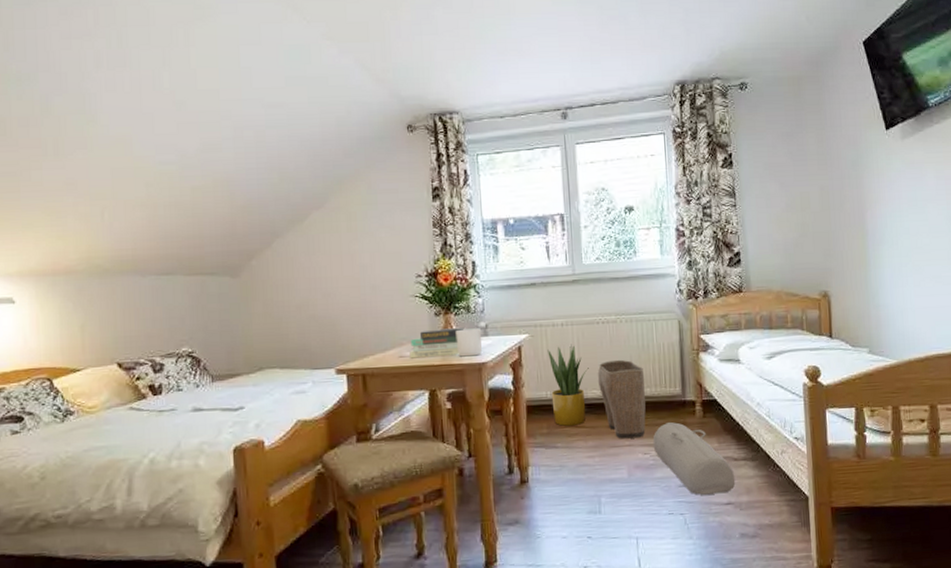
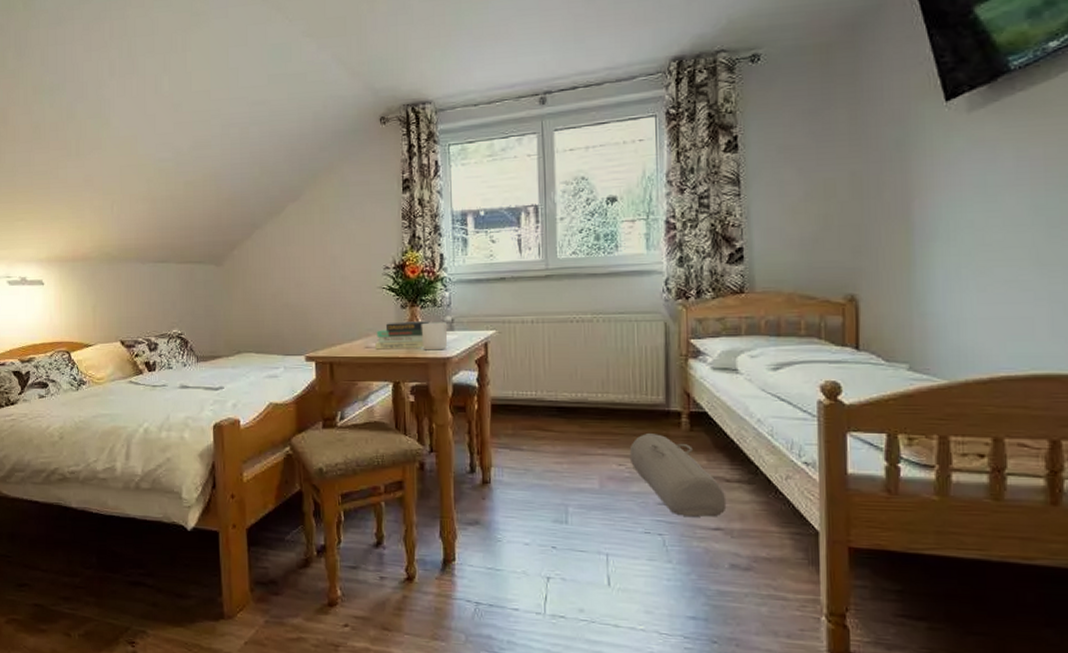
planter: present [547,345,588,426] -> none [516,344,559,428]
laundry basket: present [597,359,646,439] -> none [569,361,623,447]

